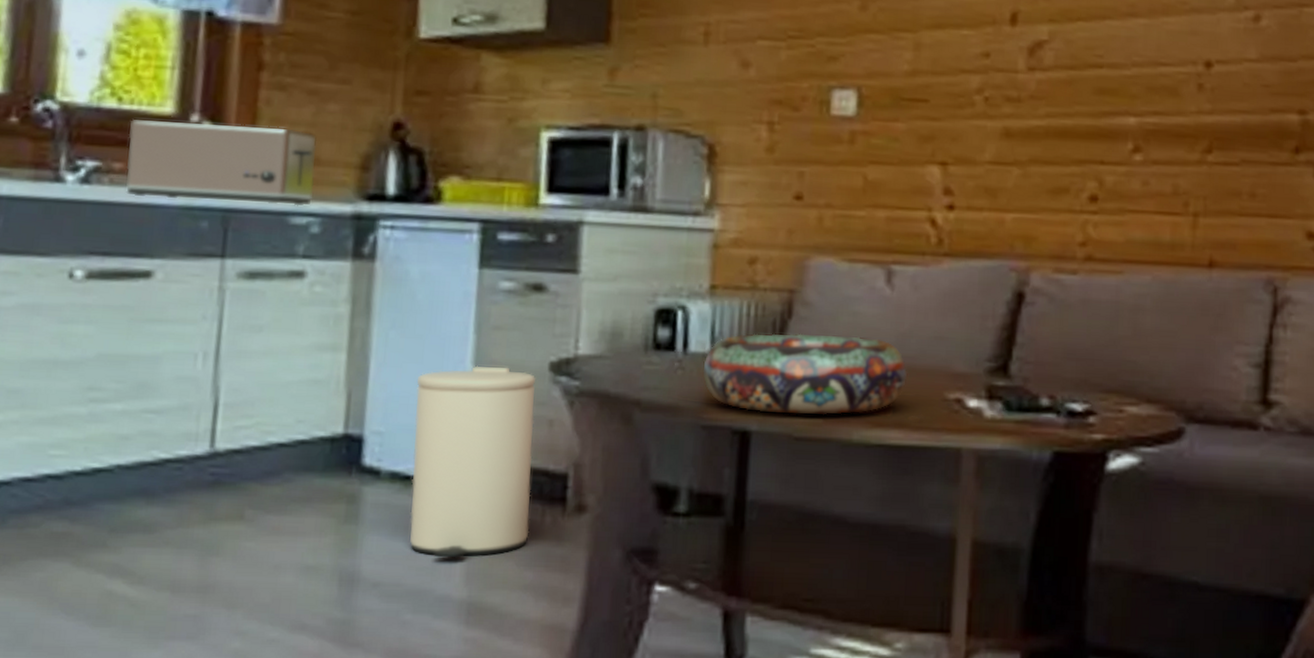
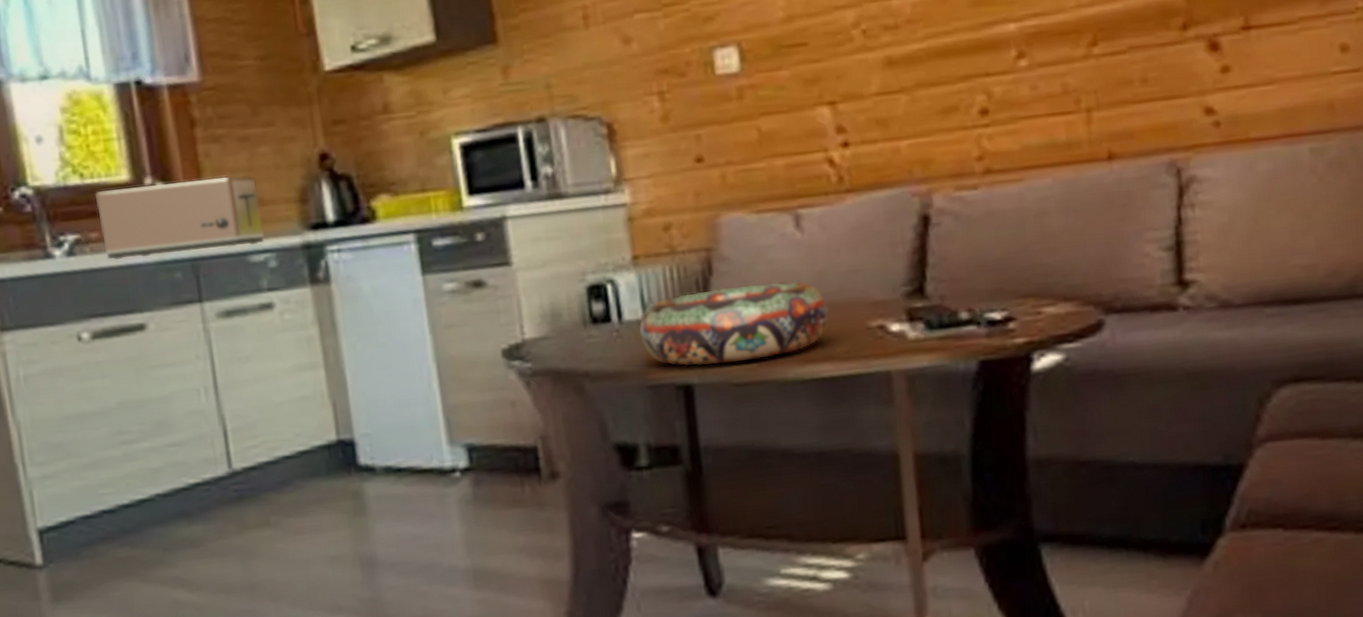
pedal bin: present [410,365,537,558] -> none [389,360,514,534]

